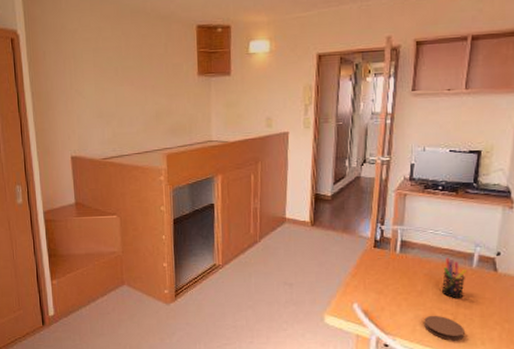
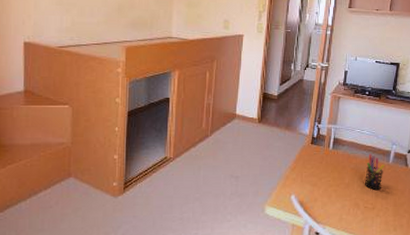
coaster: present [424,315,464,341] -> none [349,205,381,228]

